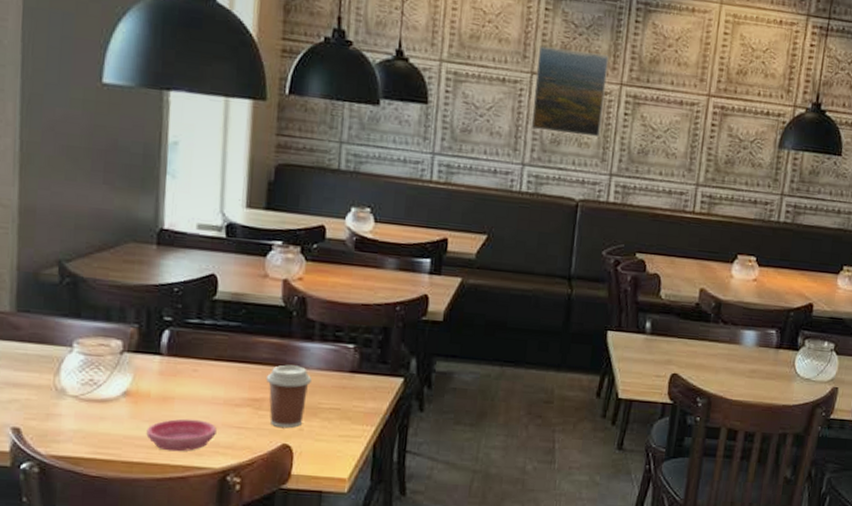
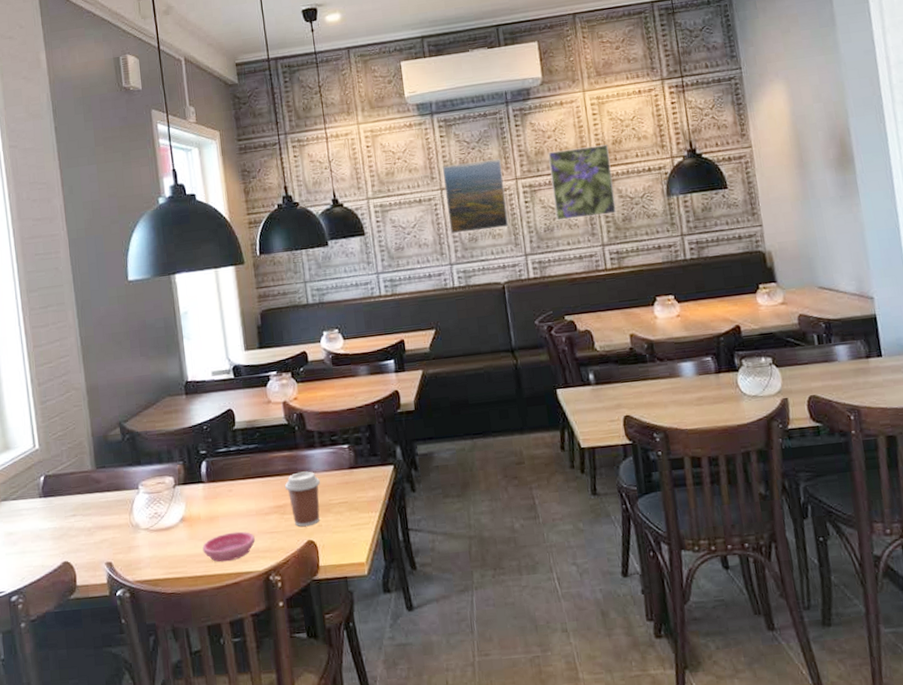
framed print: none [654,63,731,153] -> present [548,144,617,221]

